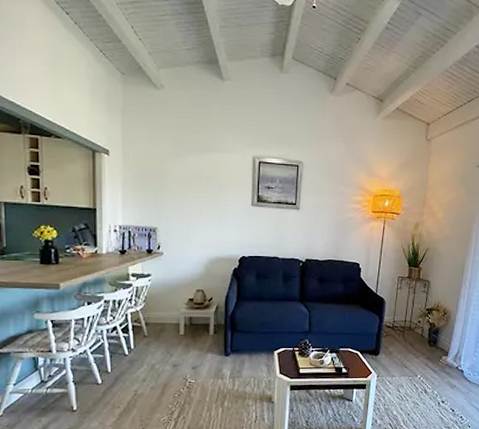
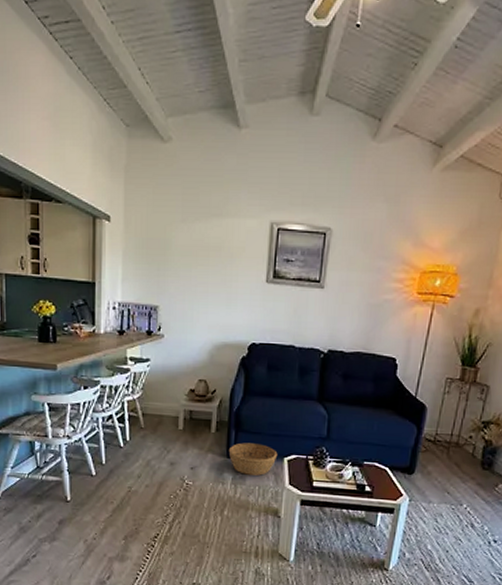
basket: none [226,341,269,369] -> present [228,443,278,476]

